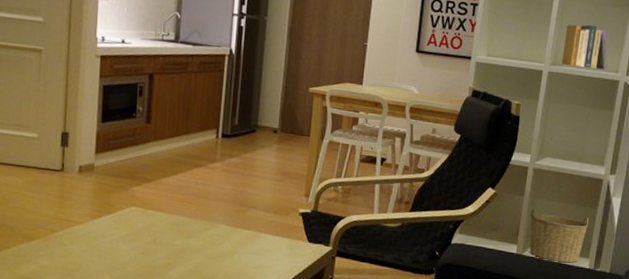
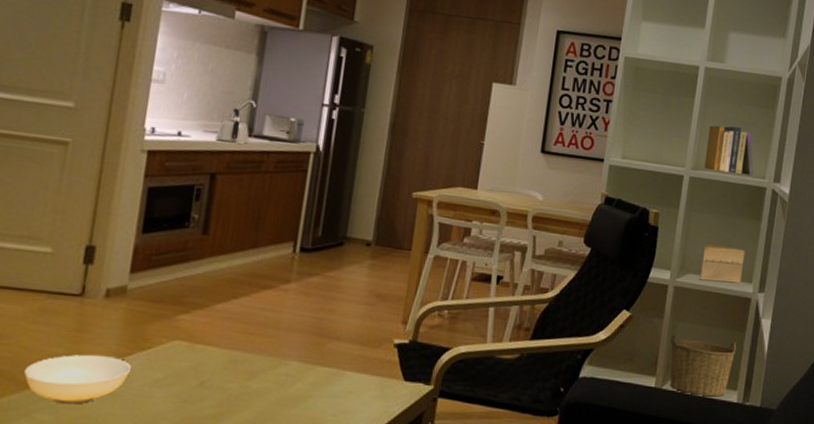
bowl: none [26,216,102,254] -> present [23,354,131,405]
kettle: none [151,19,177,50] -> present [215,108,249,145]
toaster: none [185,23,220,48] -> present [260,113,305,144]
decorative box: none [557,131,599,167] -> present [700,243,745,284]

